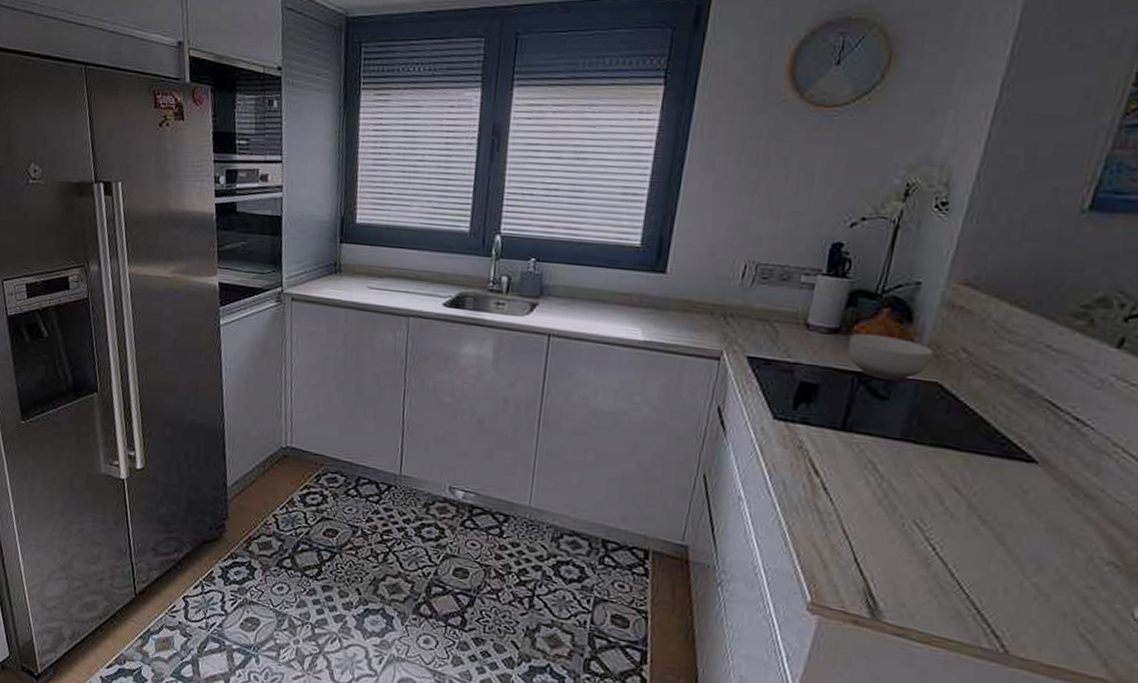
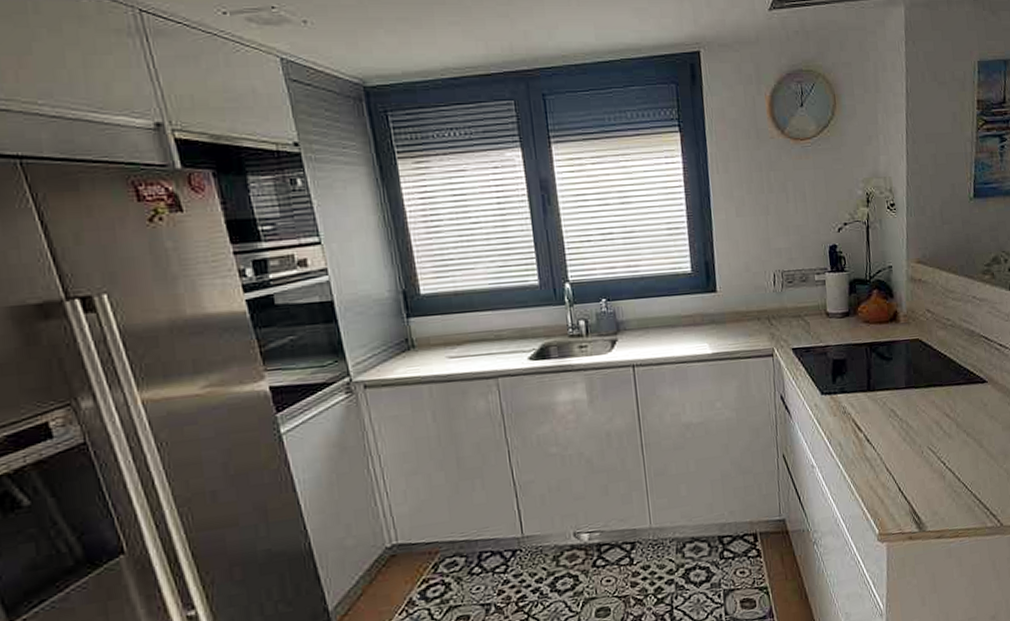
bowl: present [847,332,935,381] -> none [856,310,912,346]

